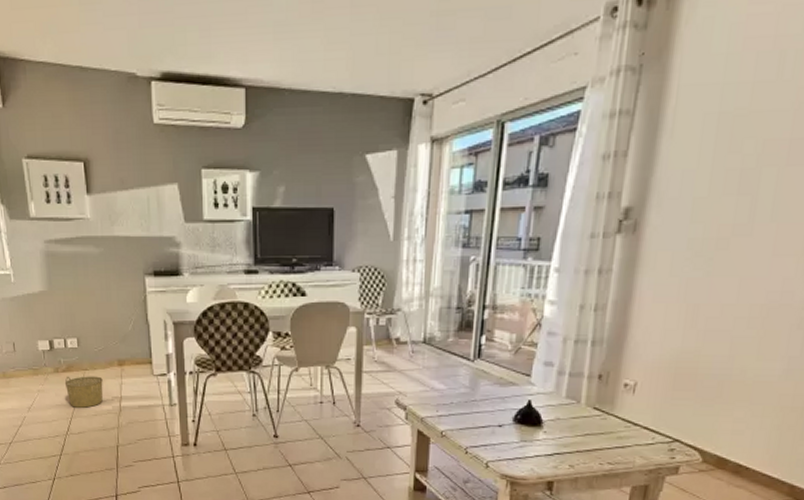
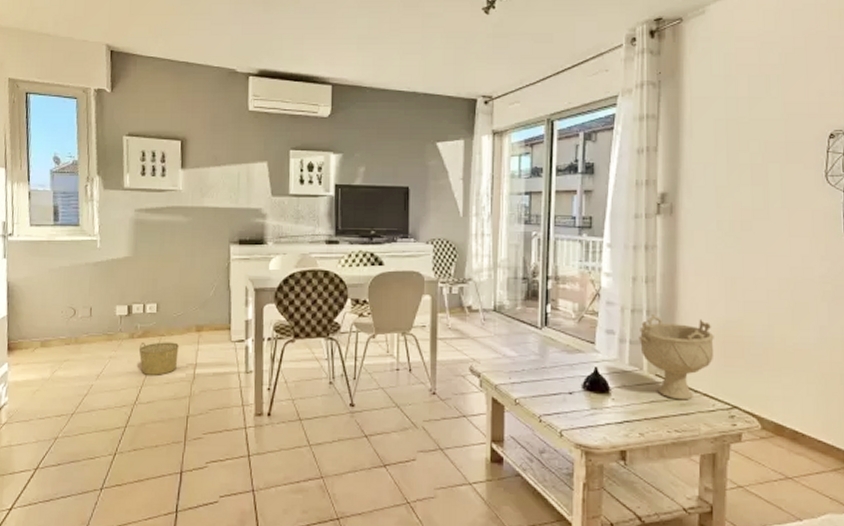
decorative bowl: none [579,344,665,434] -> present [638,313,714,400]

